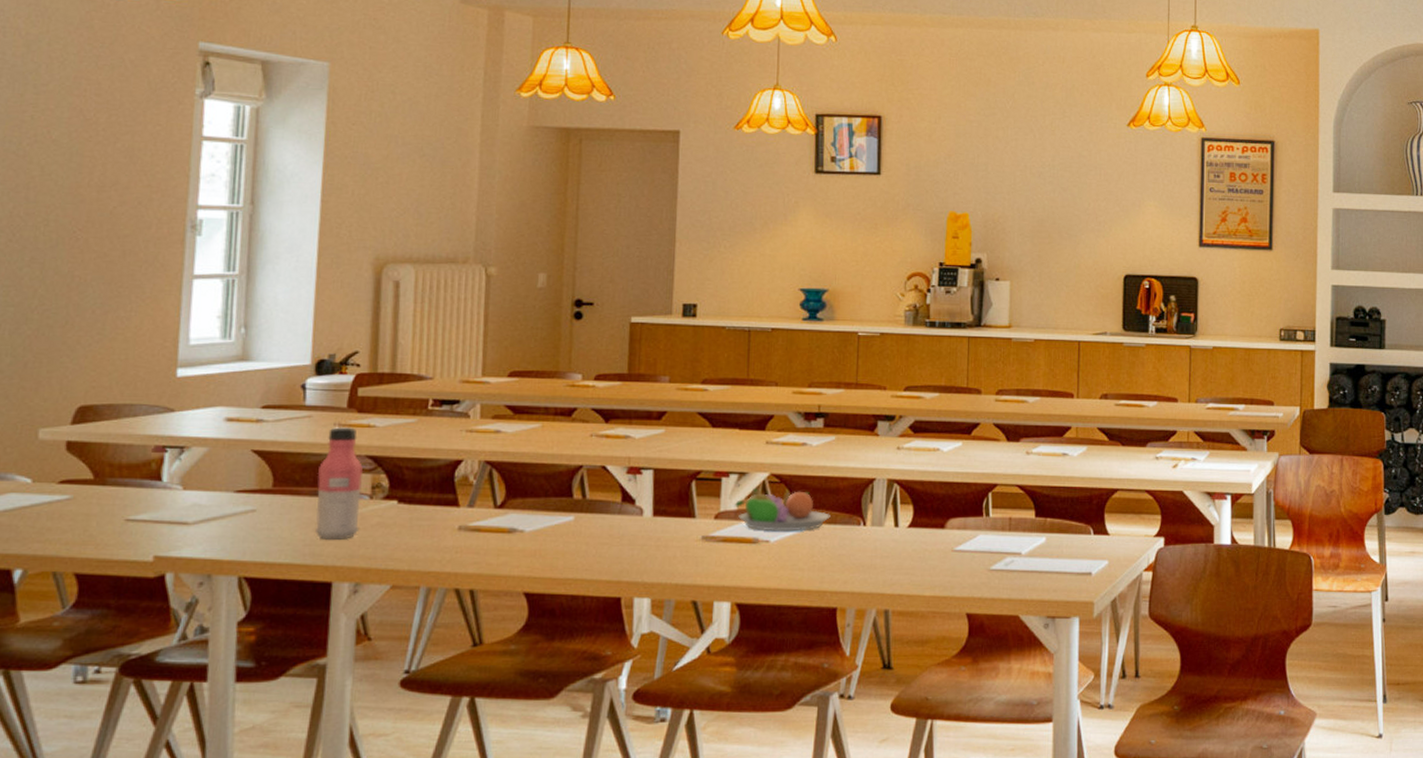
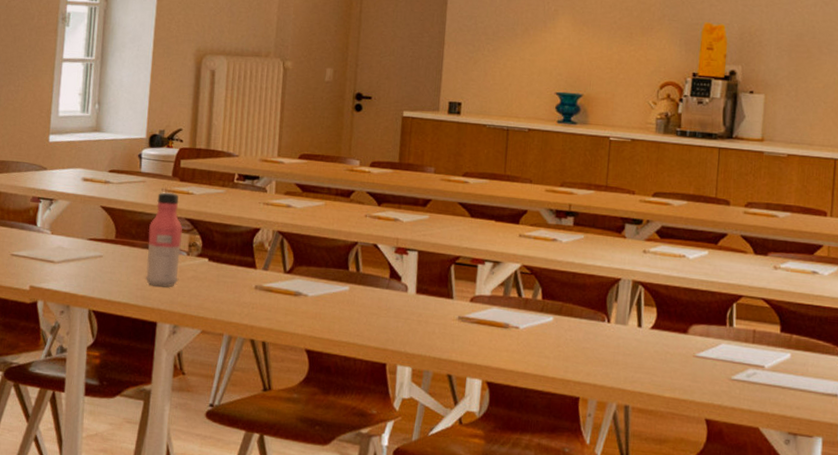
fruit bowl: present [735,488,831,532] -> none [489,277,577,322]

